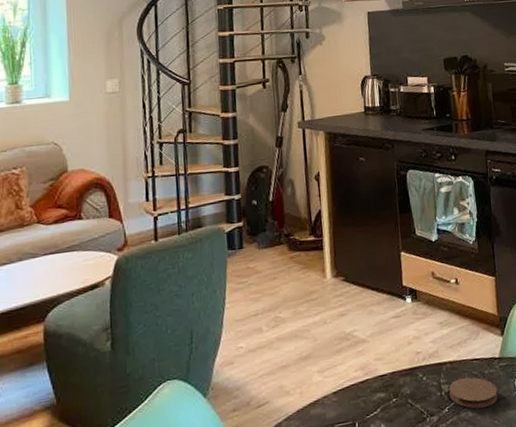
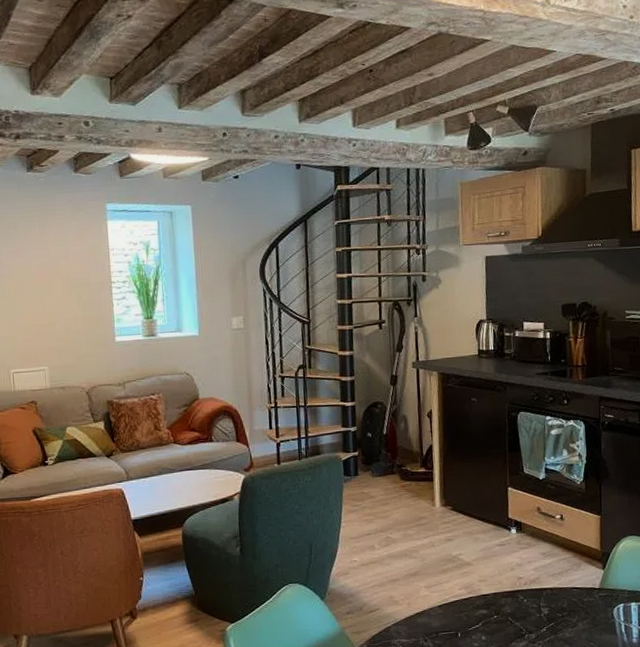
coaster: present [449,377,498,409] -> none [548,603,595,631]

